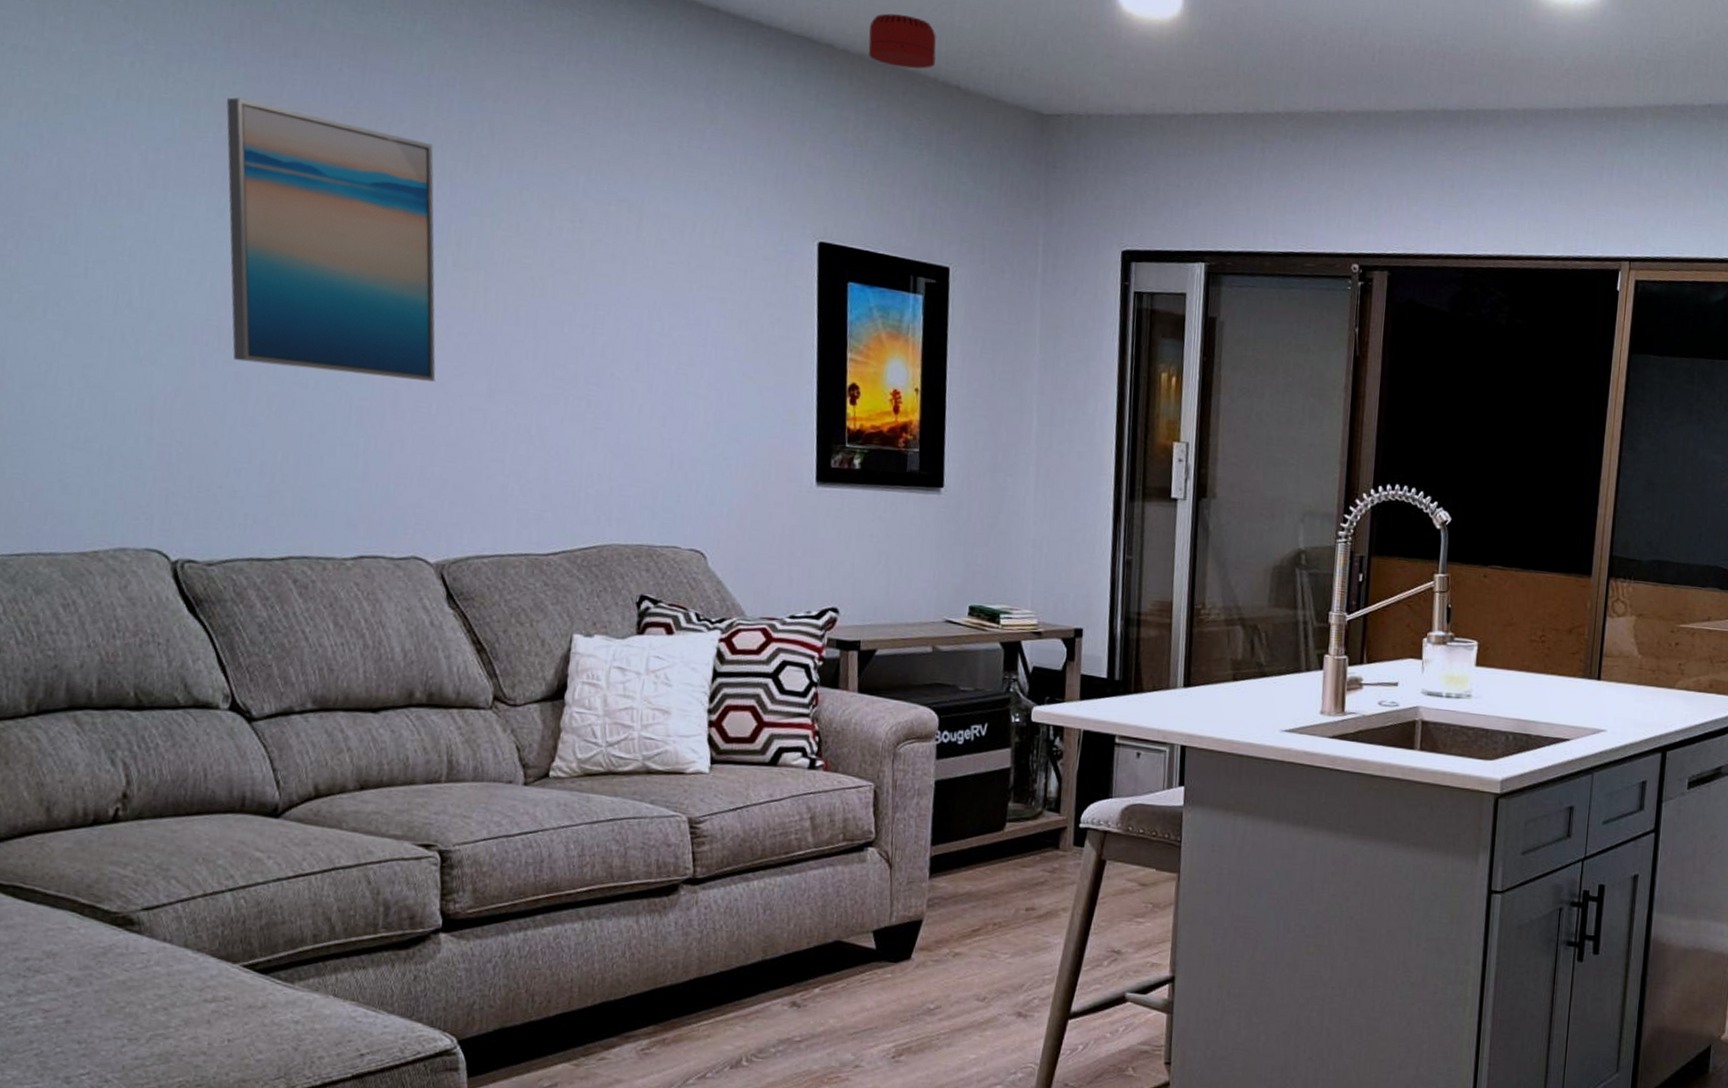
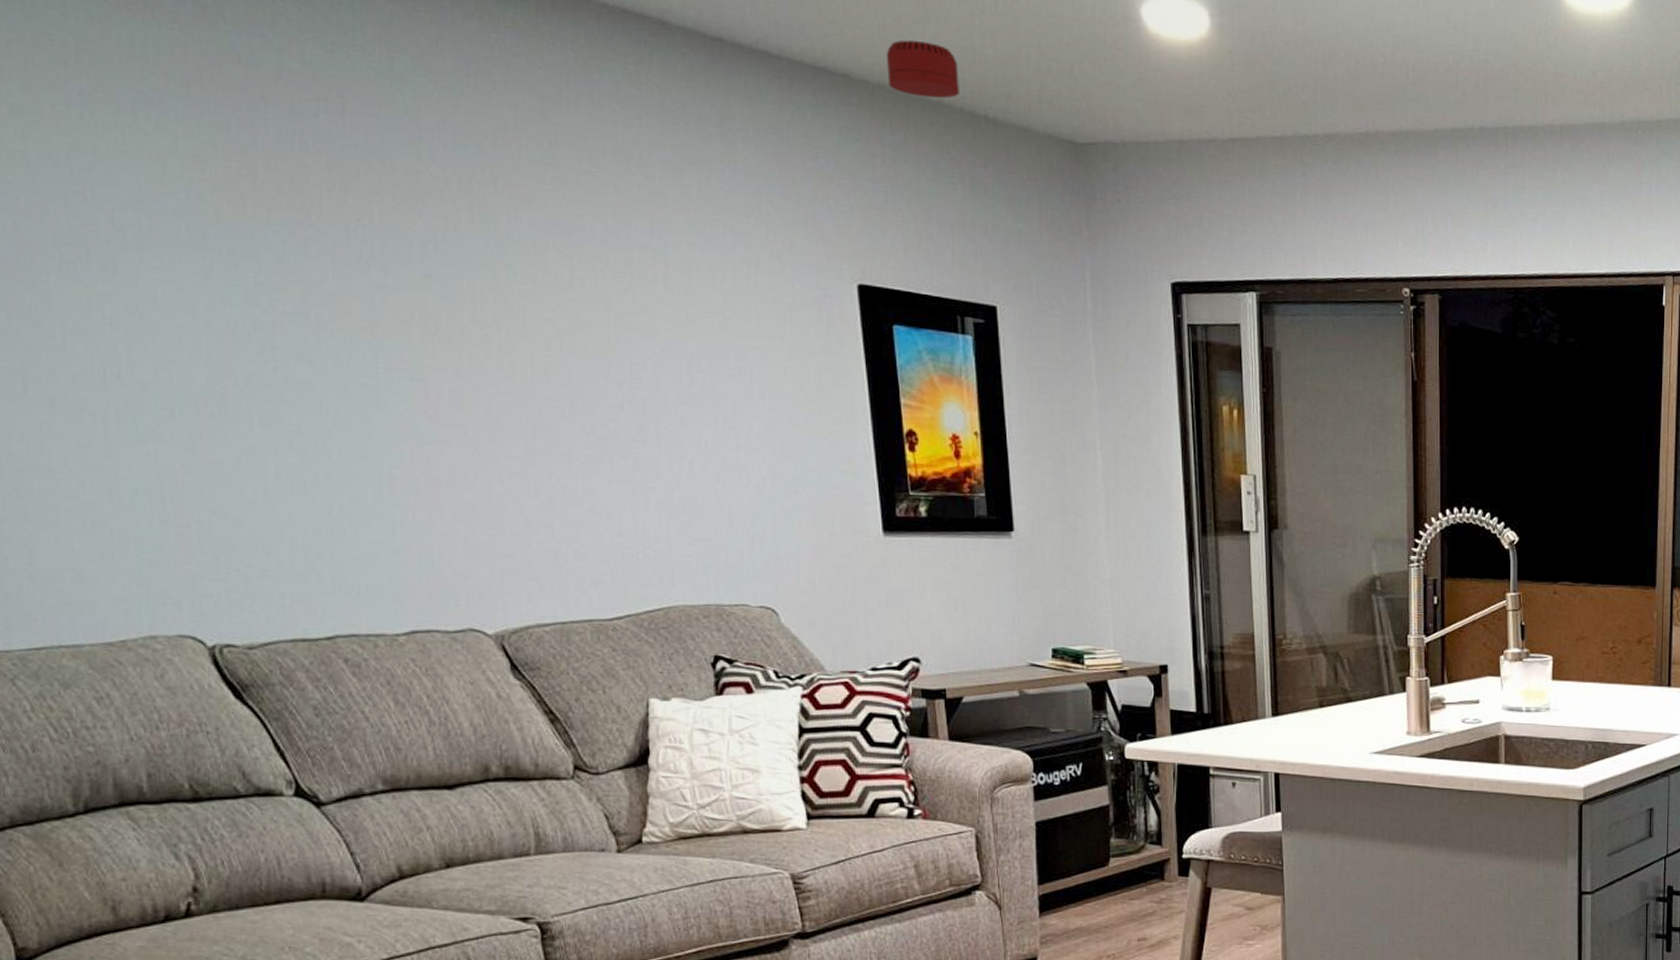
wall art: present [226,97,436,382] -> none [193,148,468,447]

